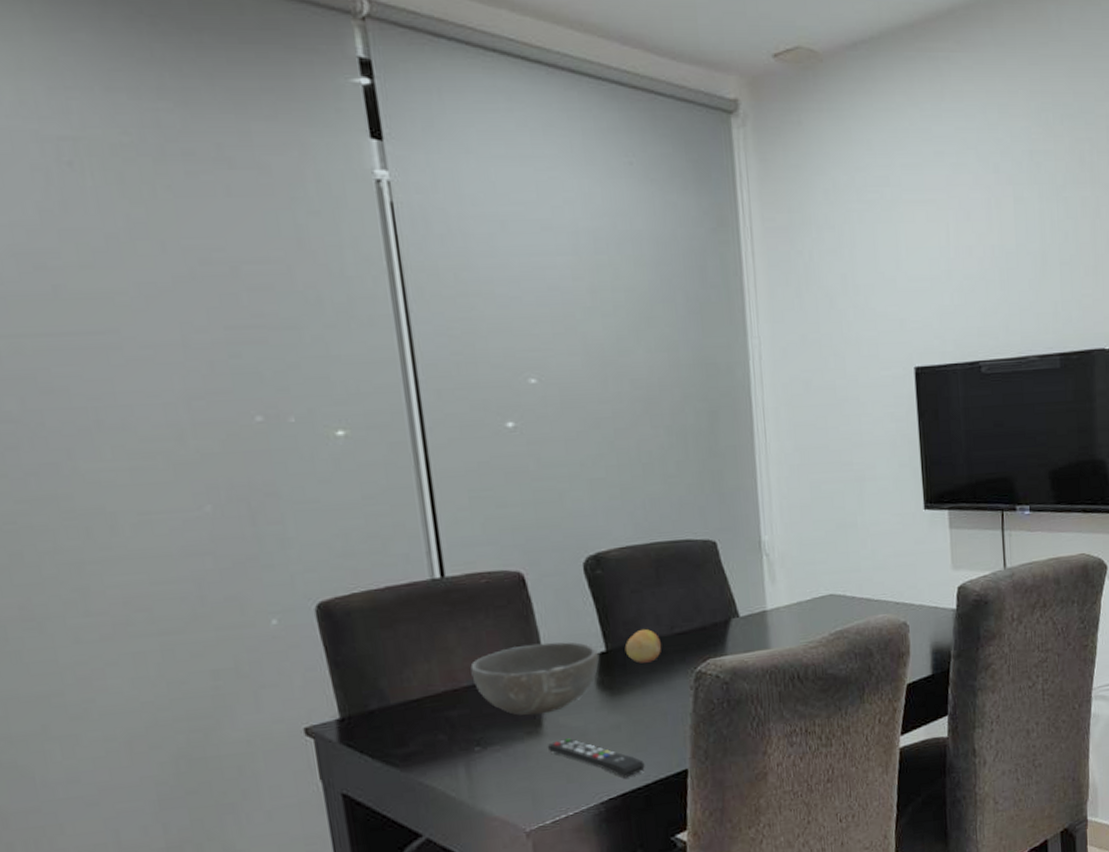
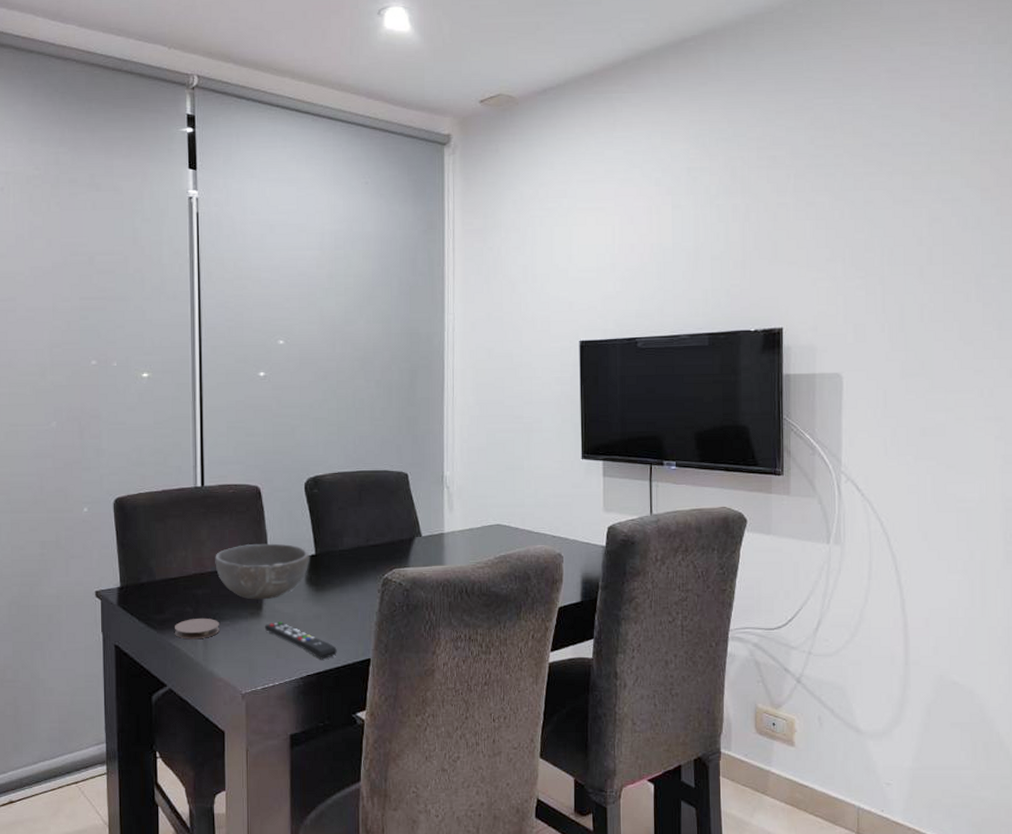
coaster: none [424,745,487,775] -> present [175,618,219,640]
fruit: present [624,629,662,663] -> none [330,540,359,567]

